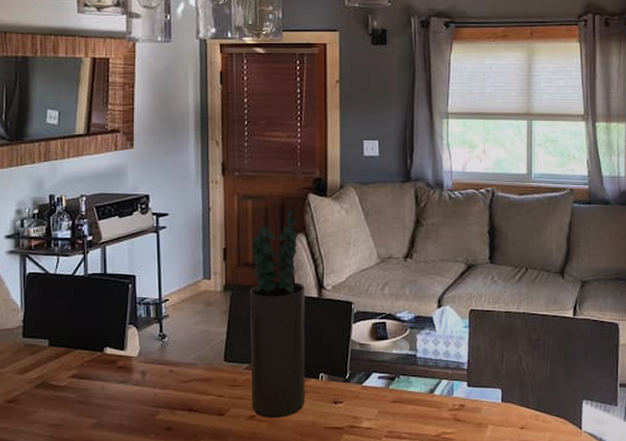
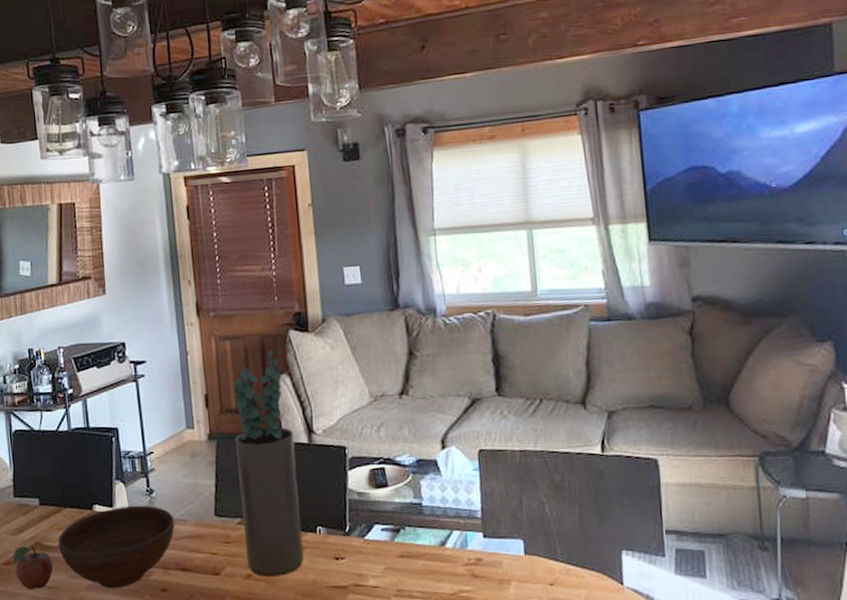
fruit: none [17,385,59,428] -> present [13,546,54,591]
bowl: none [65,349,185,427] -> present [58,505,175,588]

